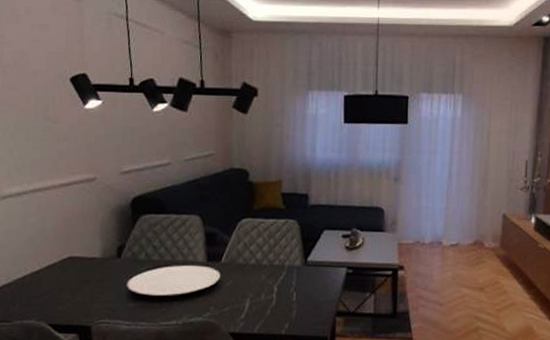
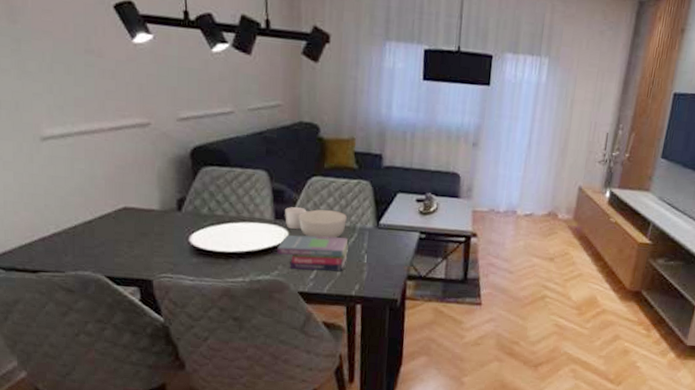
books: none [209,275,278,311] -> present [277,235,348,272]
mug: none [216,248,238,270] -> present [284,206,307,229]
bowl: none [229,249,276,278] -> present [298,209,347,239]

